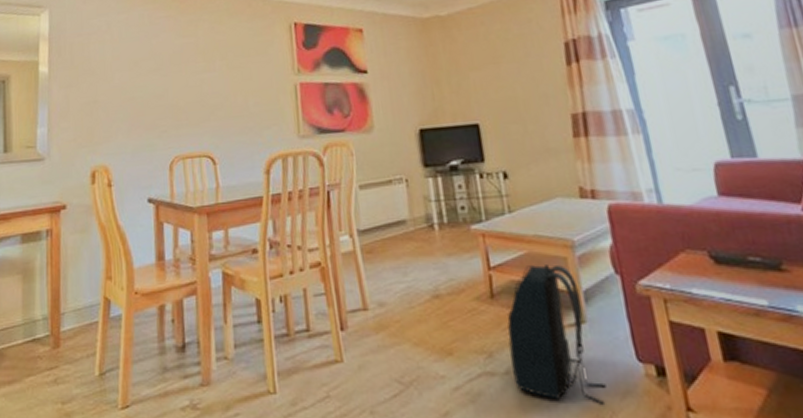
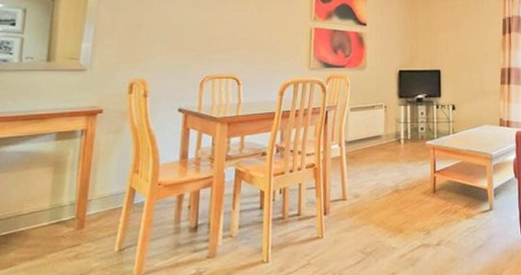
backpack: present [507,265,606,404] -> none [441,170,500,265]

